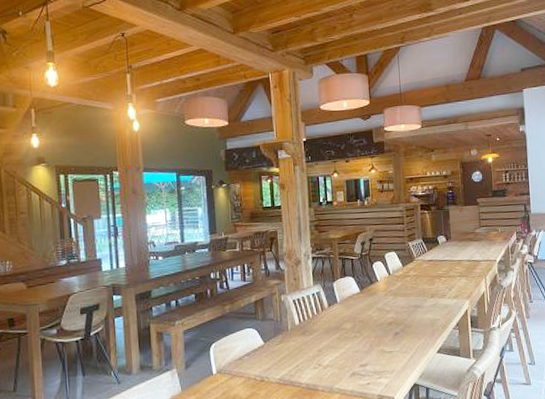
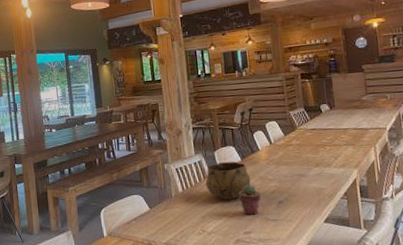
decorative bowl: none [323,292,369,332] -> present [205,161,251,199]
potted succulent: none [356,315,378,347] -> present [238,184,261,215]

